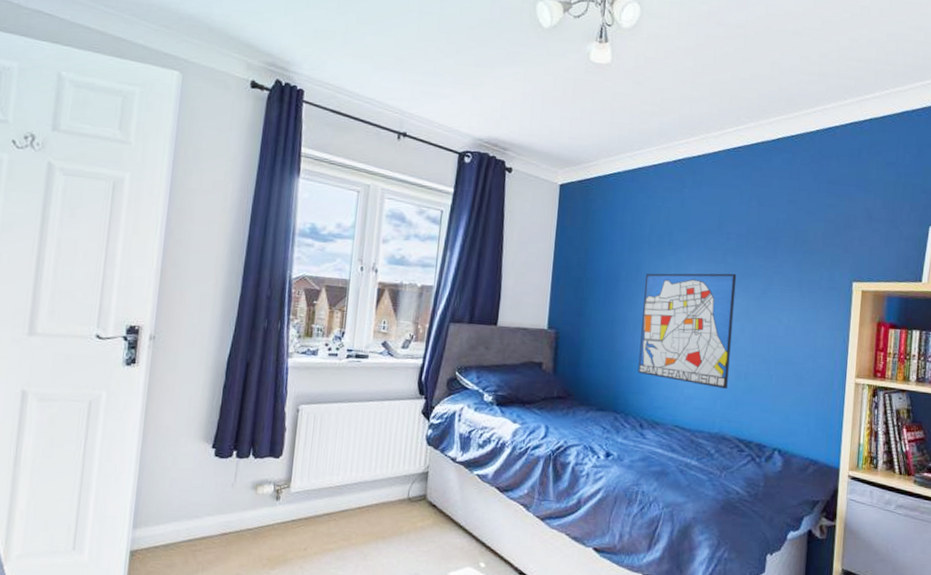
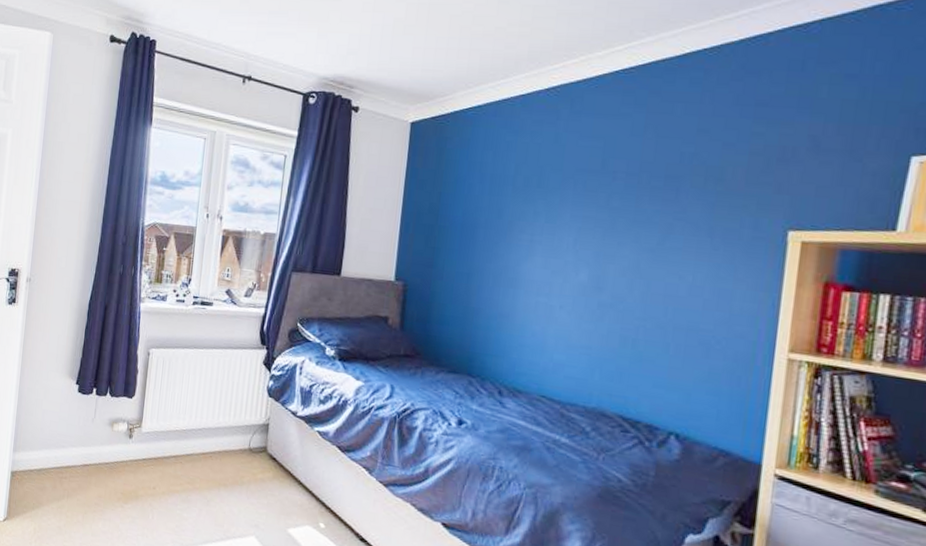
wall art: present [638,273,737,389] -> none [497,219,625,357]

